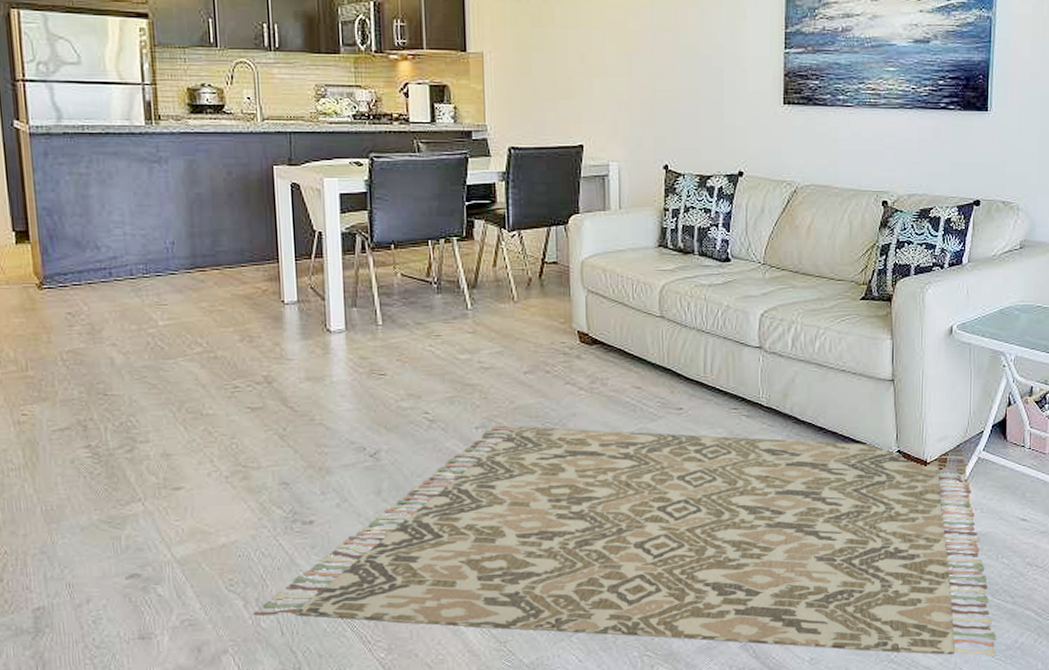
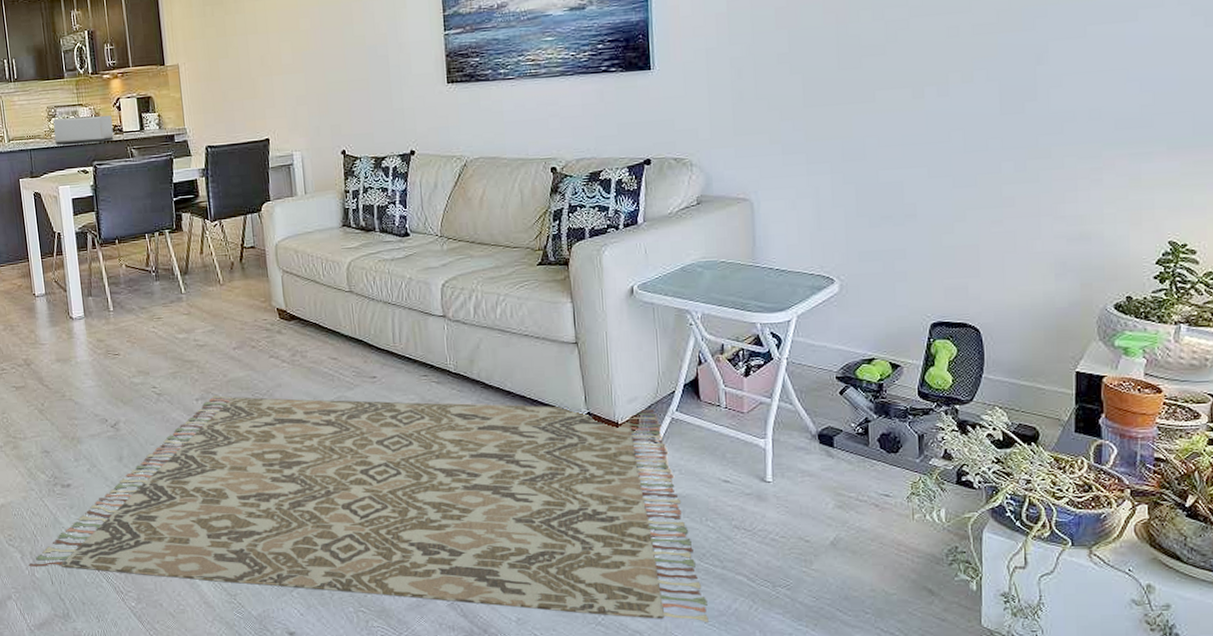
toaster: none [322,98,398,132] -> present [53,115,114,145]

